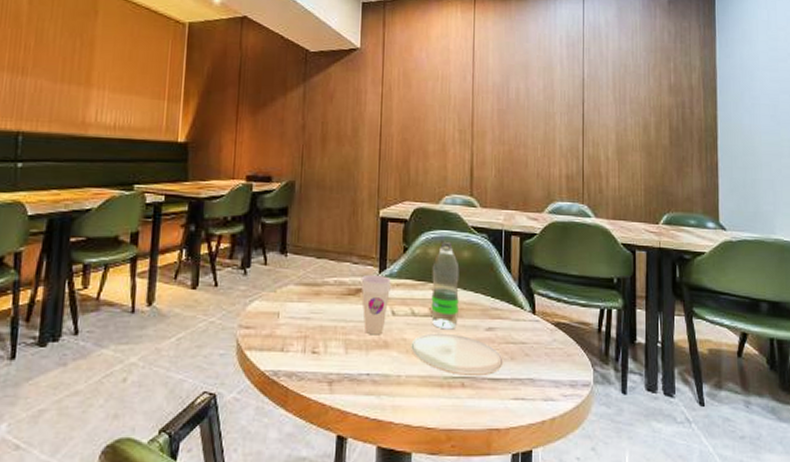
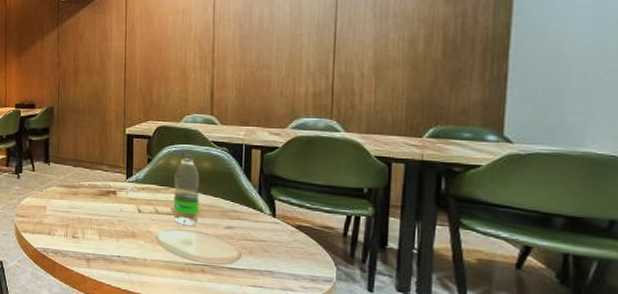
cup: present [360,274,391,335] -> none [111,180,137,227]

